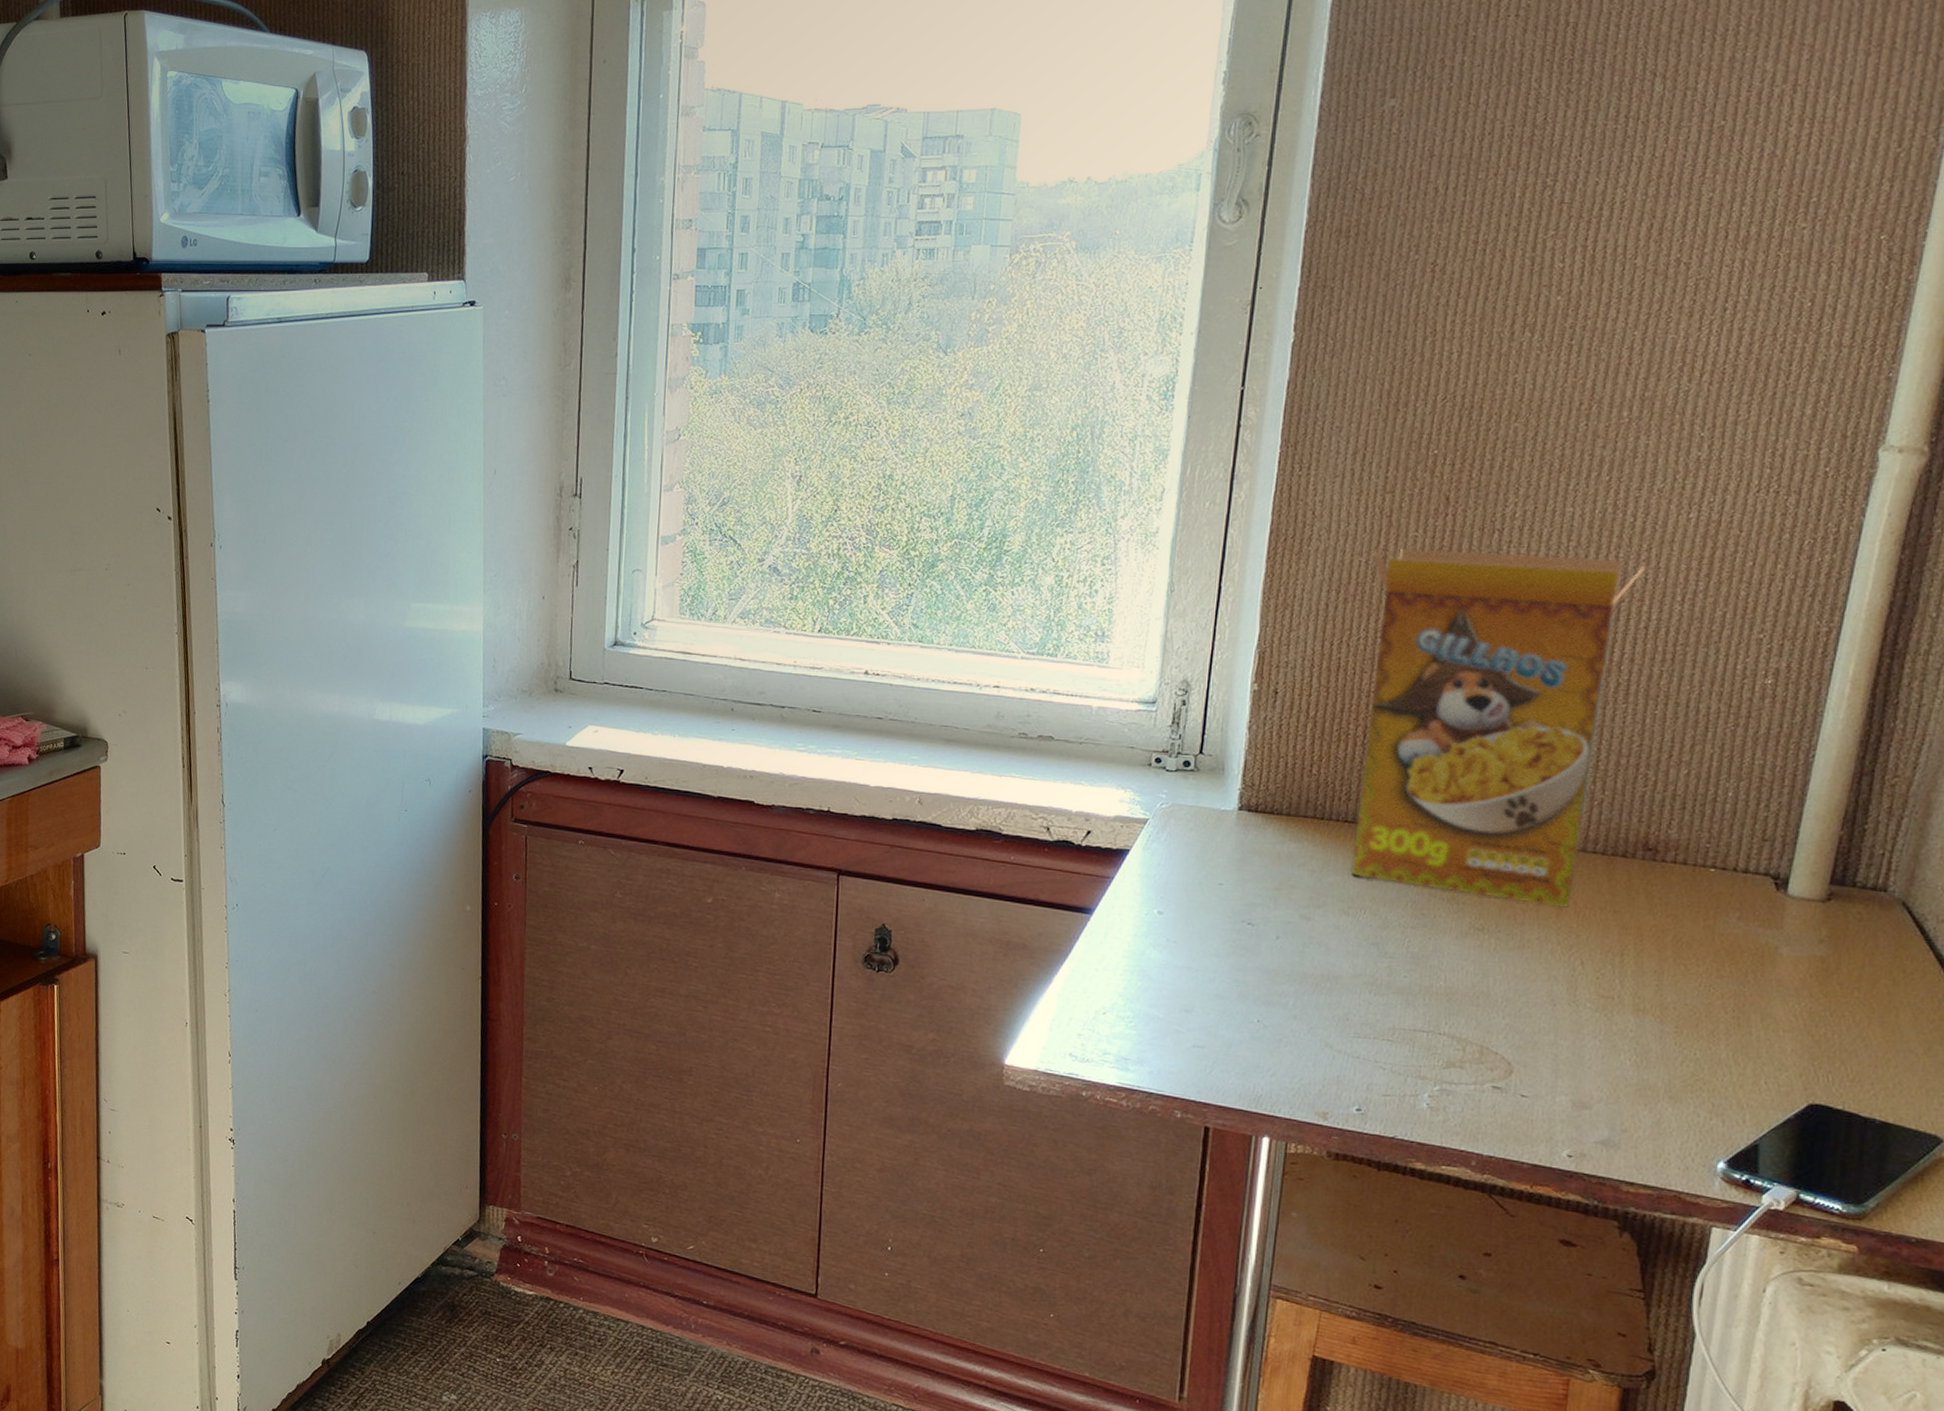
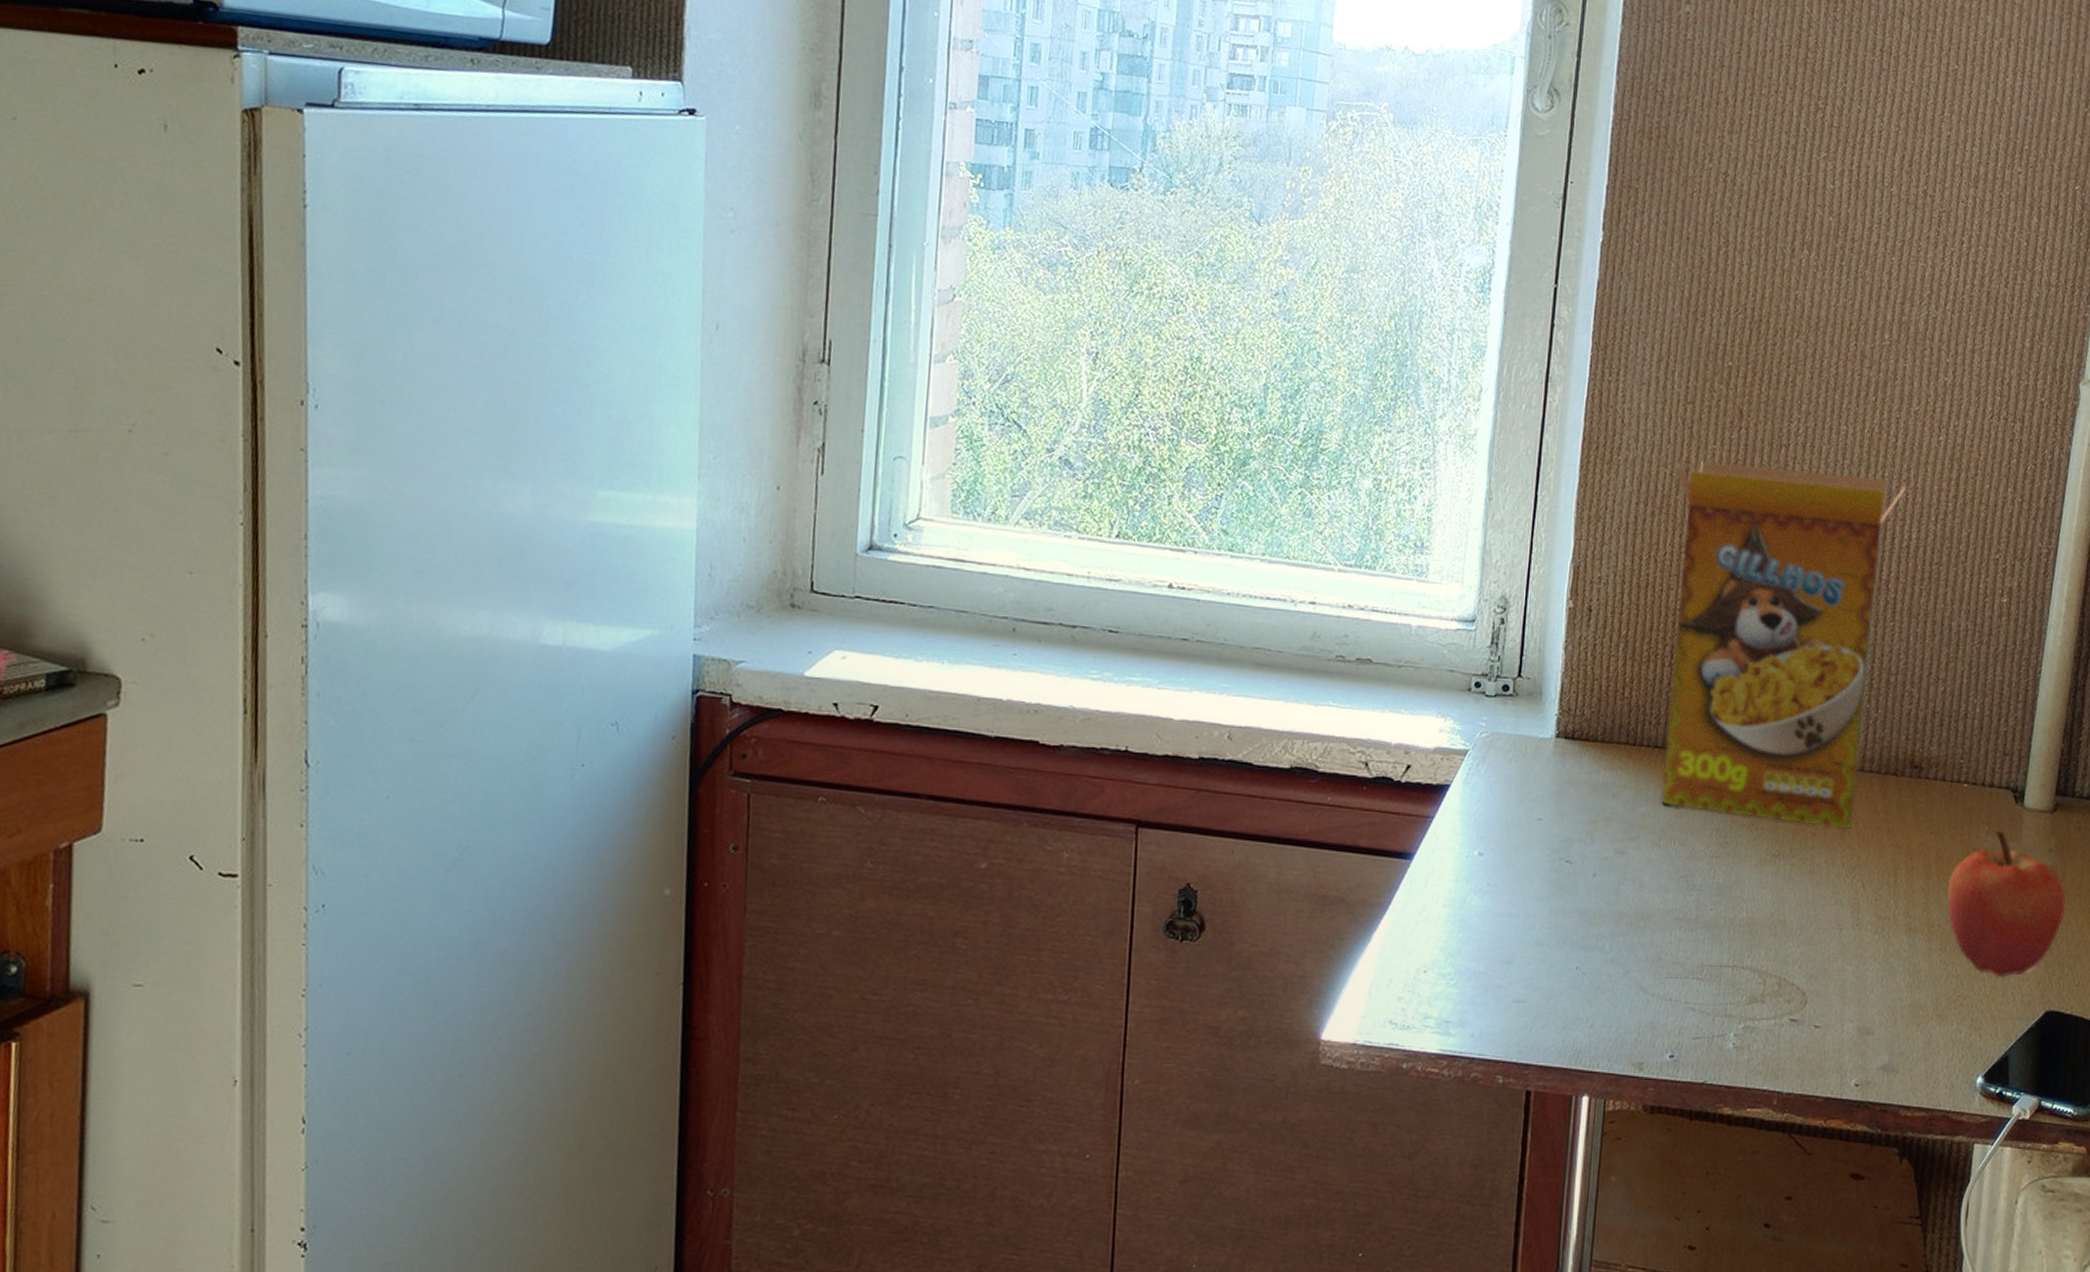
apple: none [1685,917,1839,1065] -> present [1947,830,2065,977]

